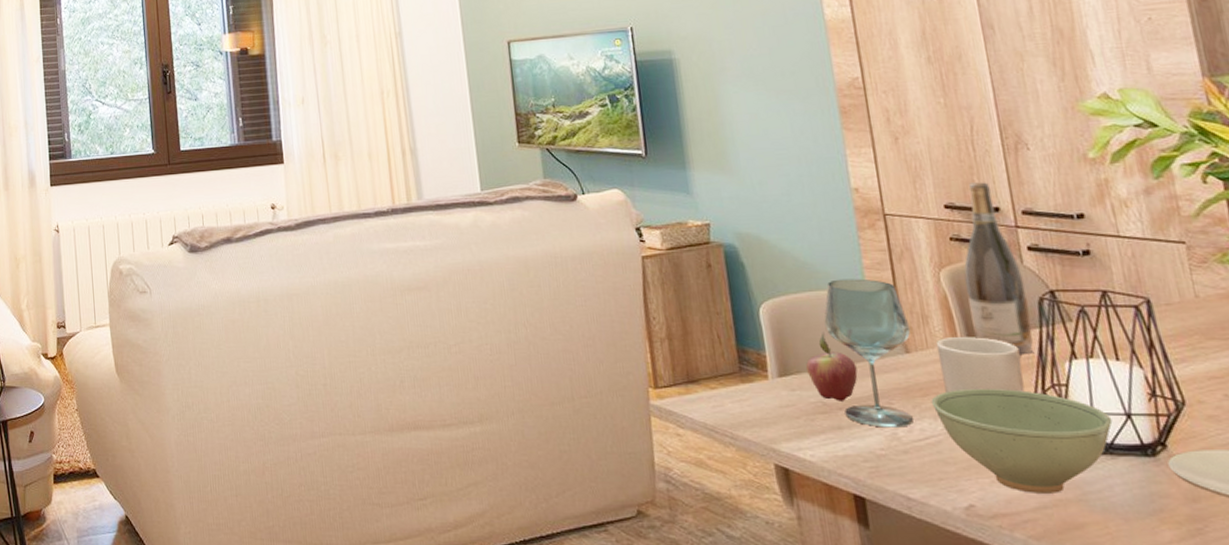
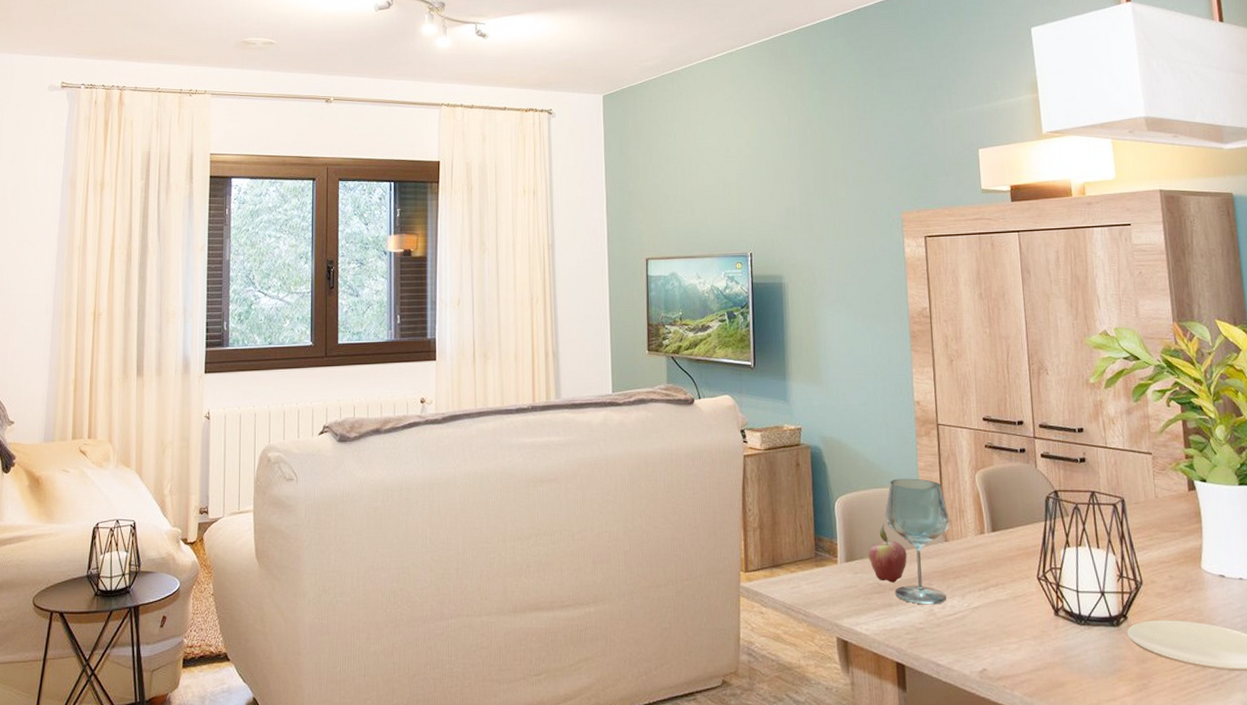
bowl: present [931,388,1113,493] -> none [961,571,1091,658]
mug: present [935,336,1025,393] -> none [968,527,1030,575]
wine bottle: present [964,182,1034,354] -> none [993,400,1040,543]

